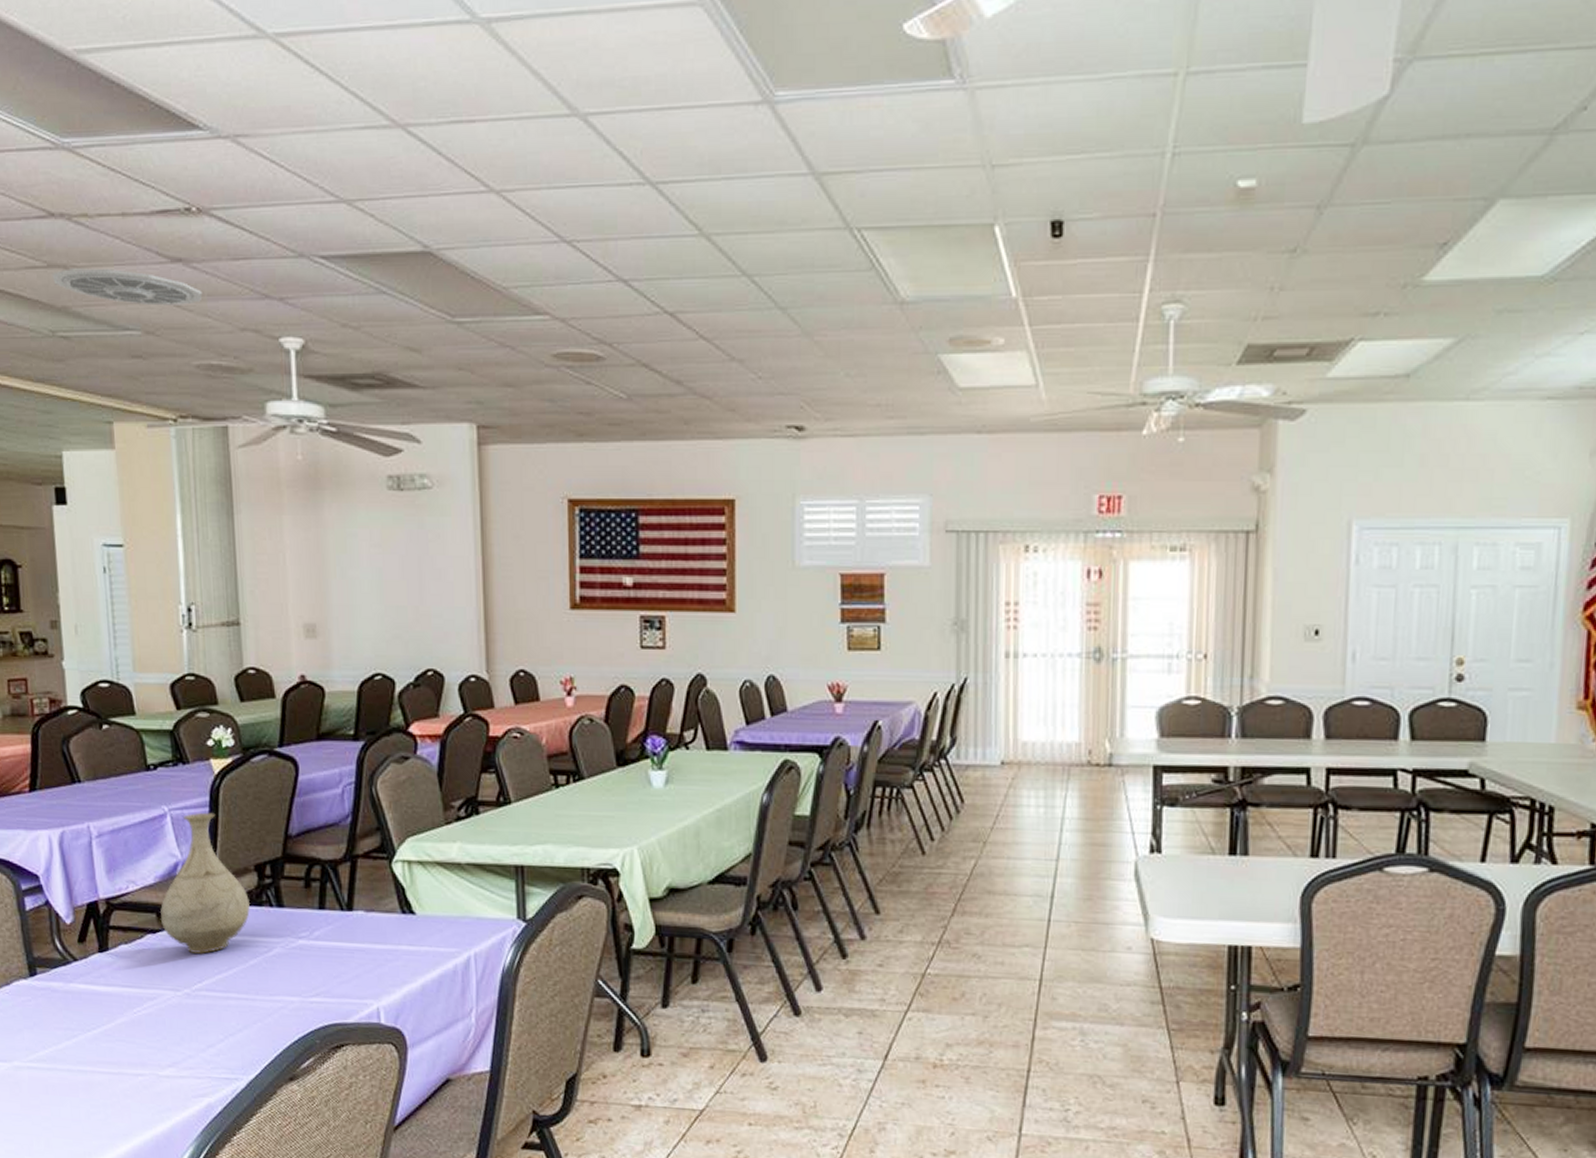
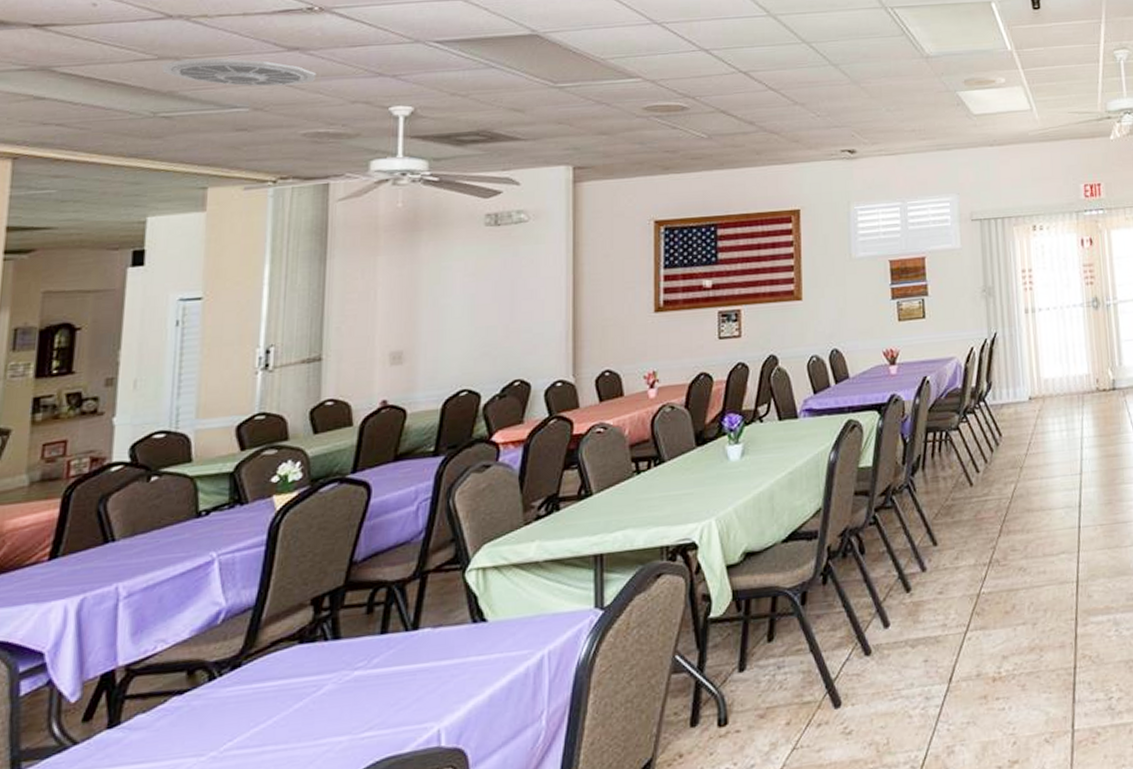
vase: present [159,812,251,955] -> none [190,551,302,709]

